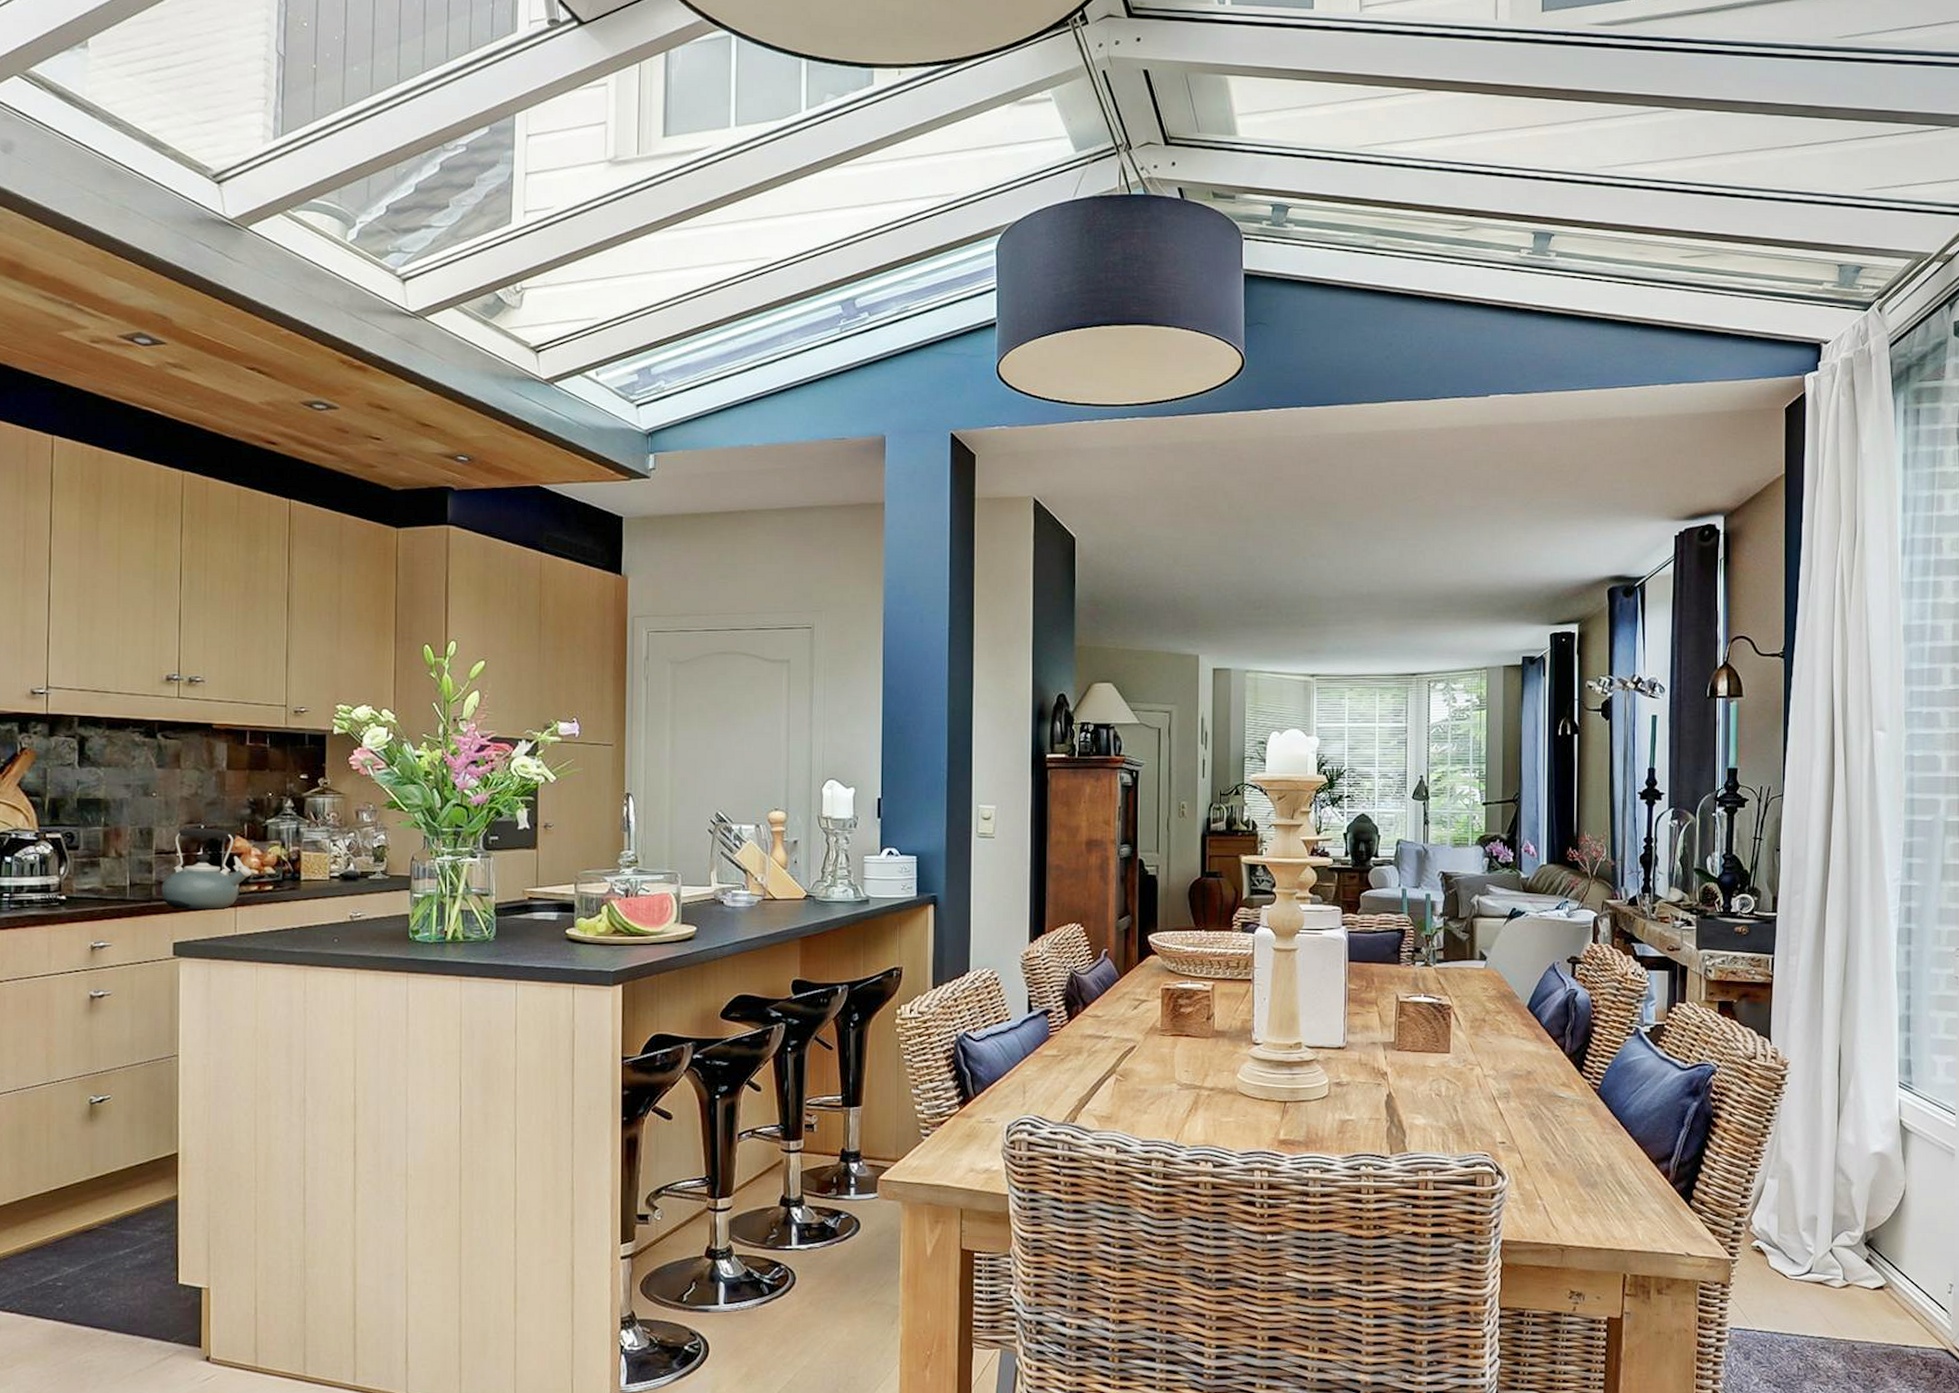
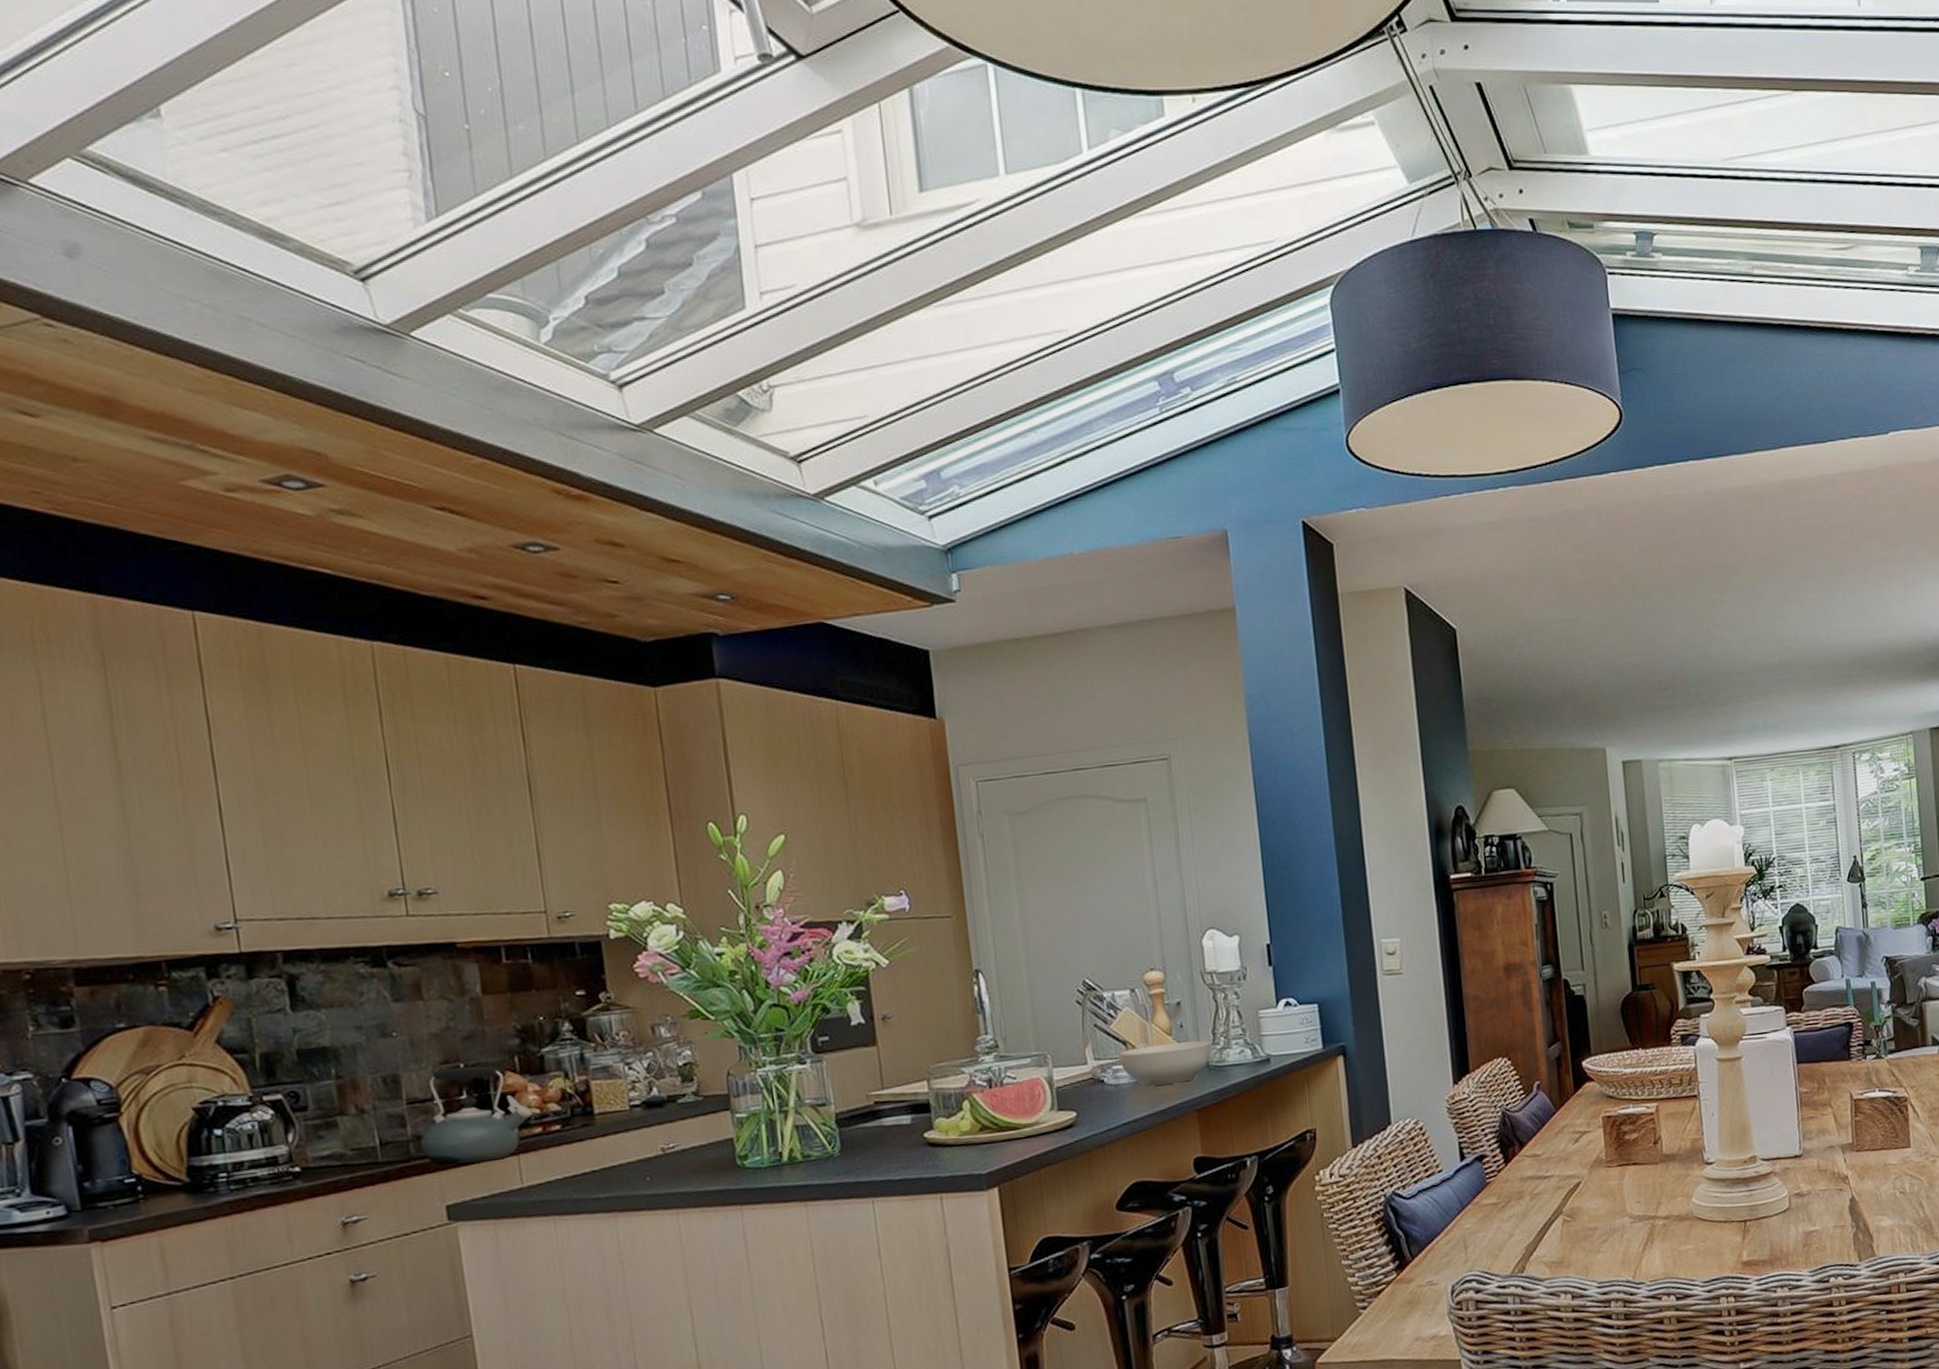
bowl: none [738,876,821,912] -> present [1117,1040,1213,1086]

